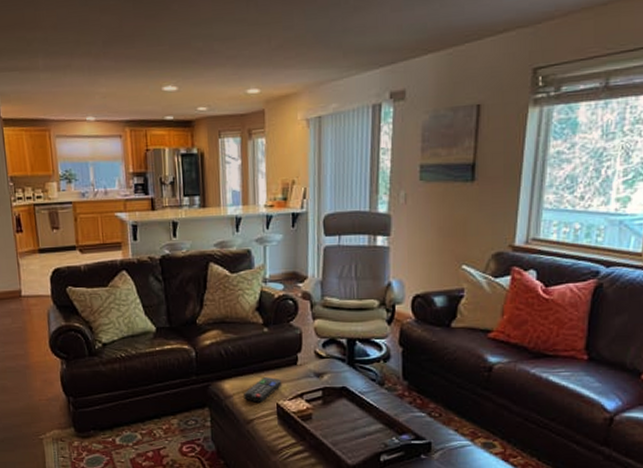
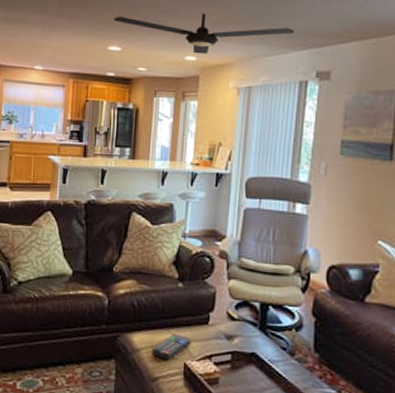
ceiling fan: none [165,37,364,86] -> present [114,13,294,54]

